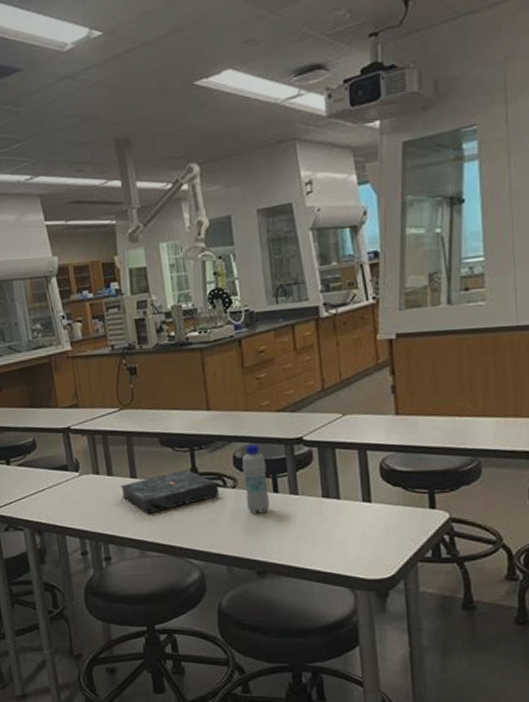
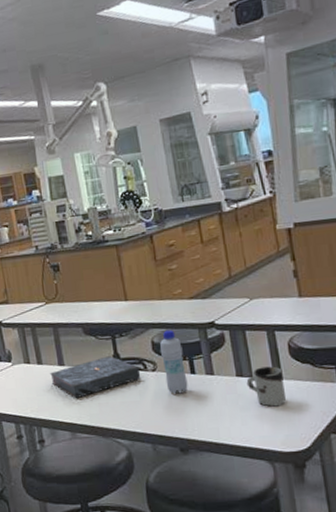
cup: none [332,488,374,531] -> present [246,366,287,407]

